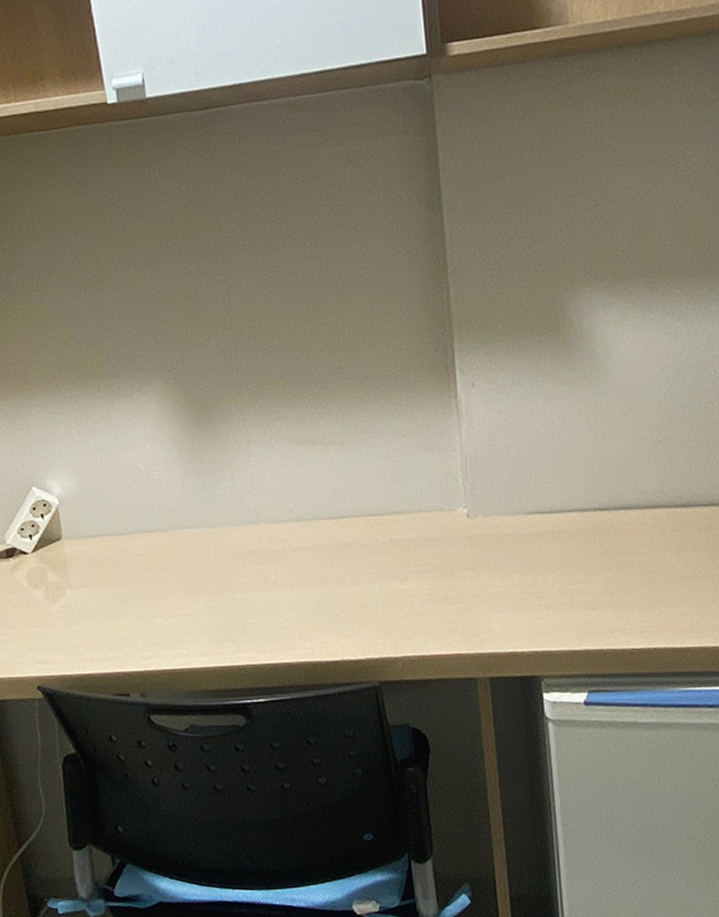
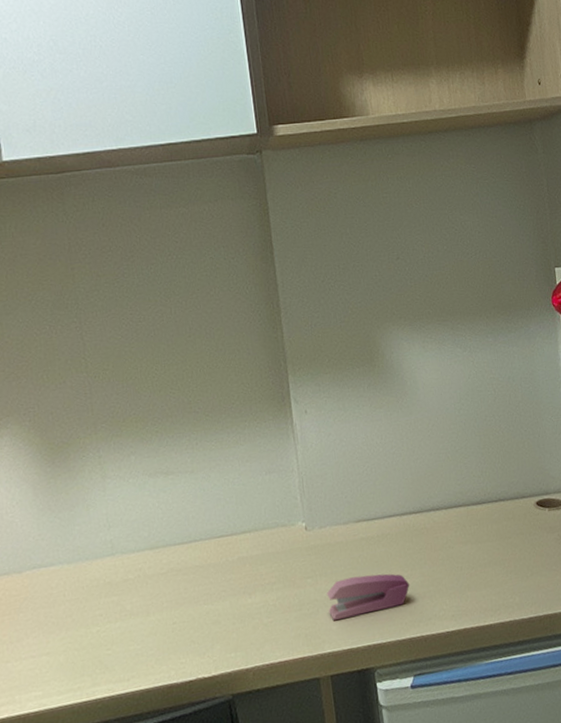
stapler: none [489,574,590,619] -> present [326,573,410,620]

